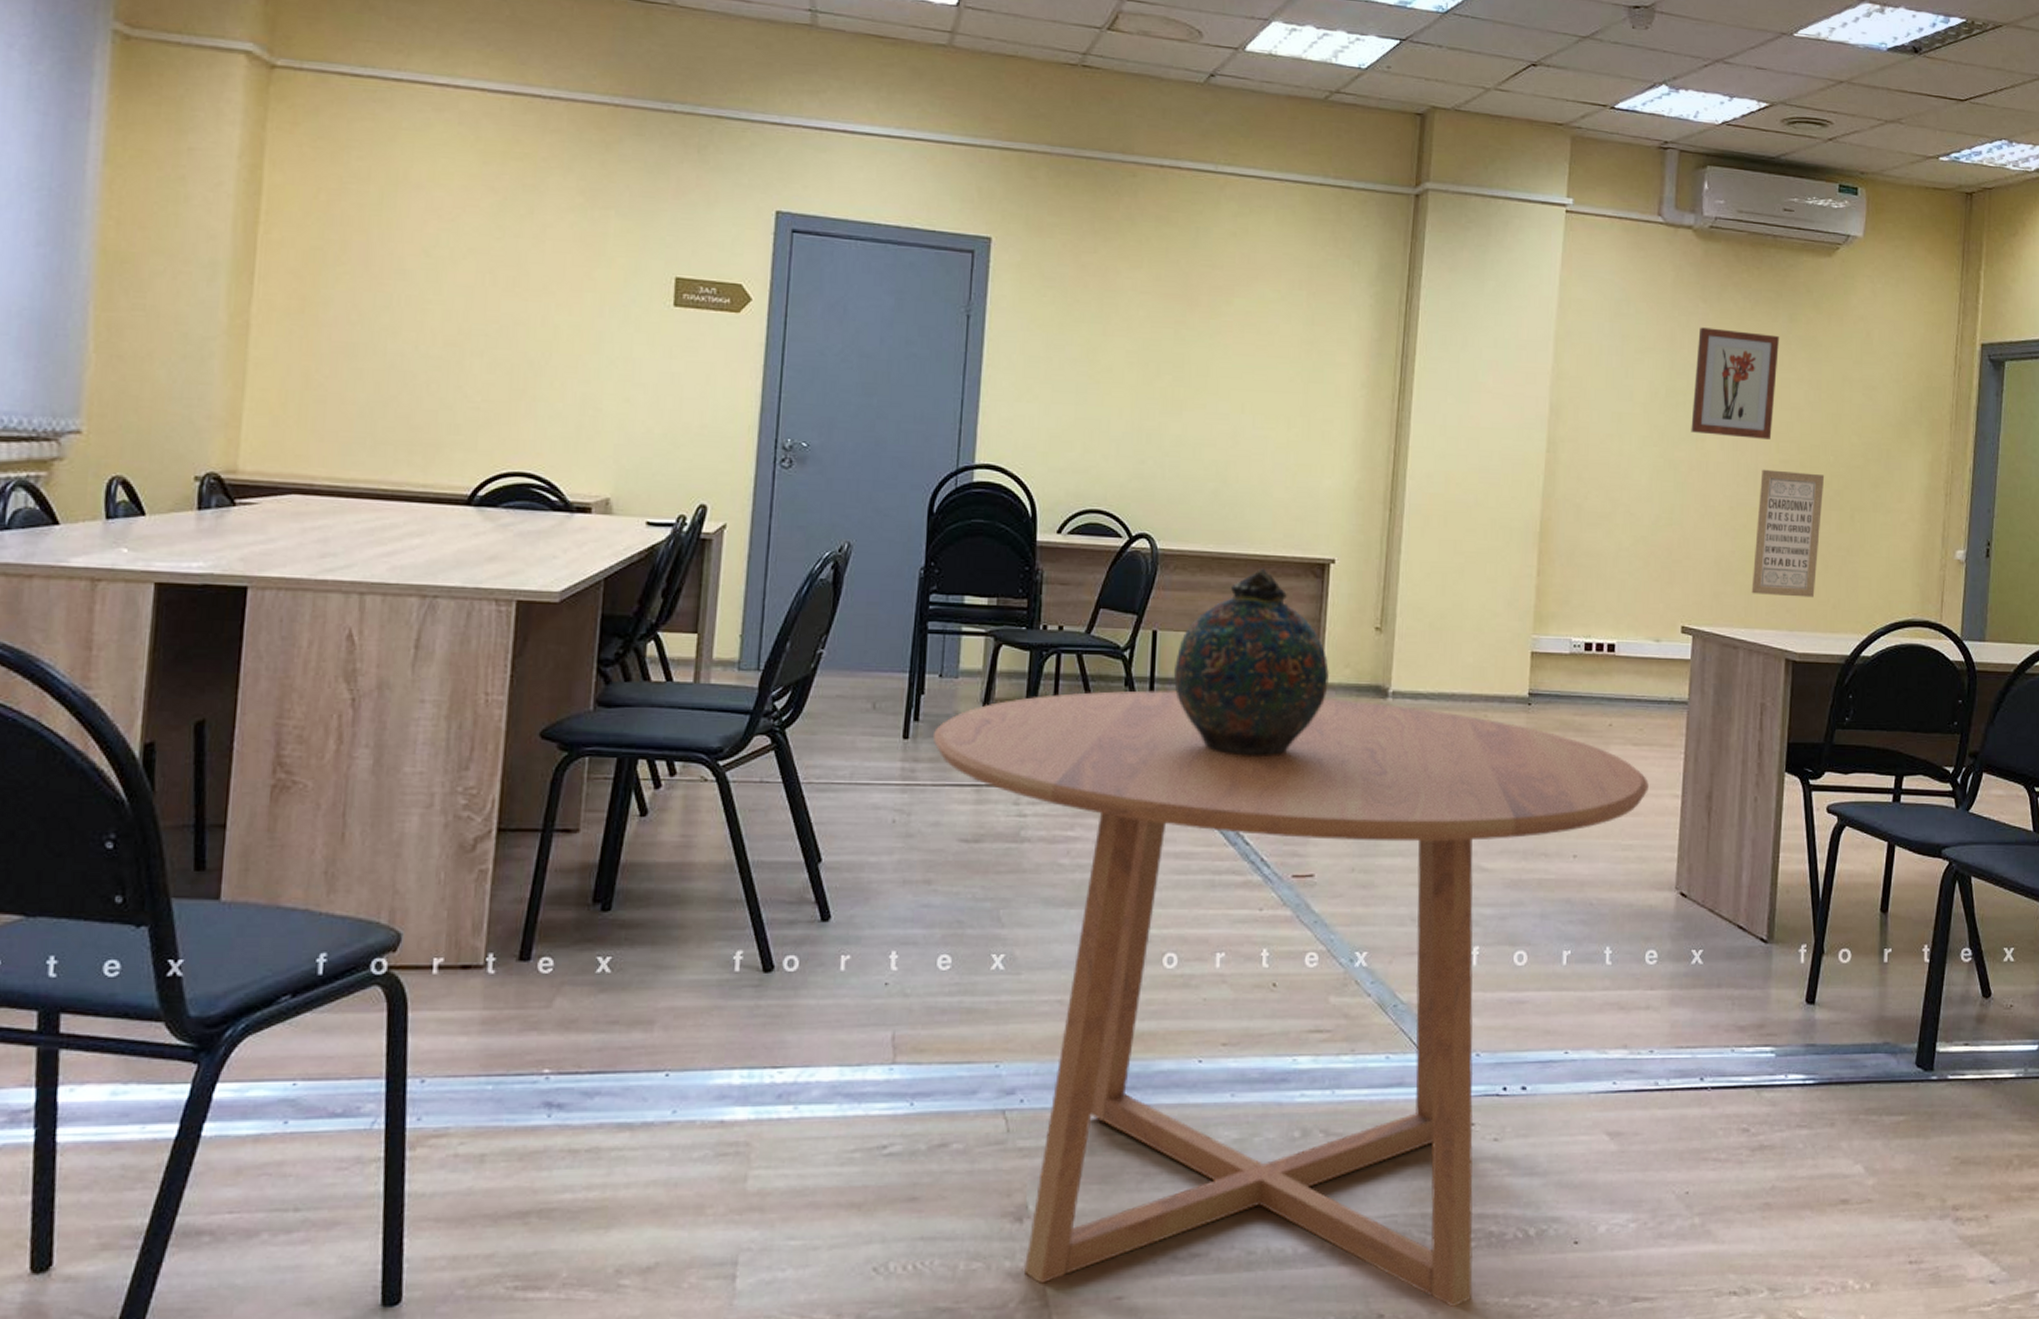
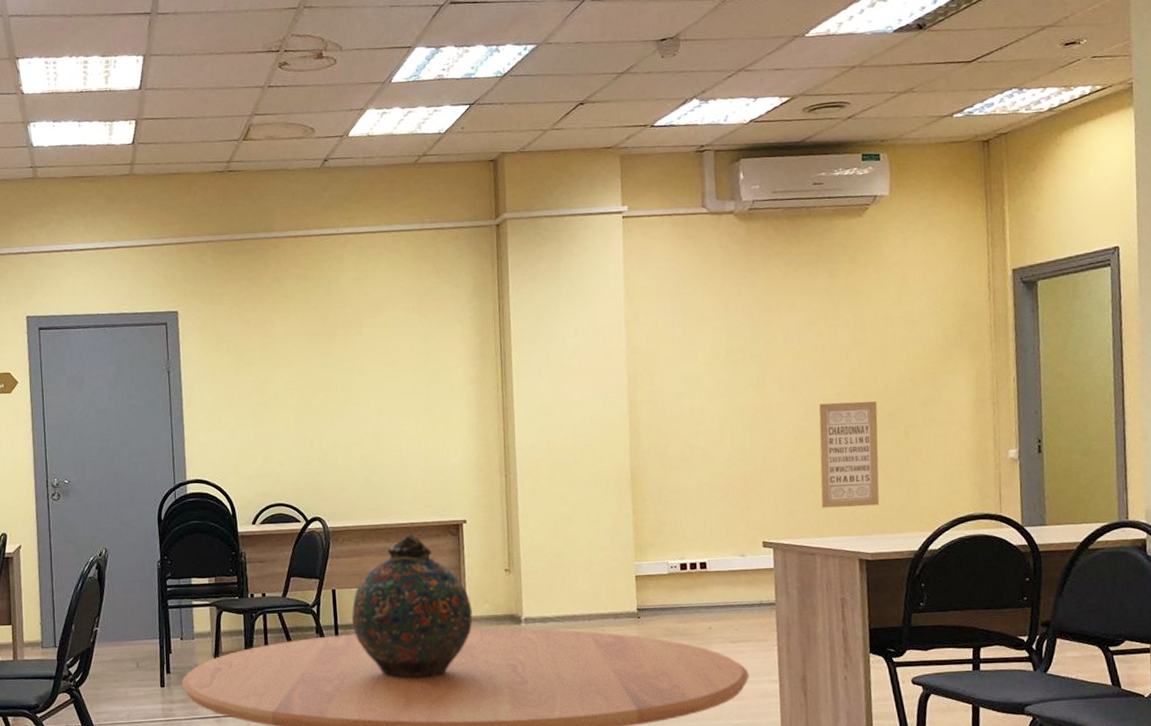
wall art: present [1691,327,1779,439] -> none [749,290,825,382]

